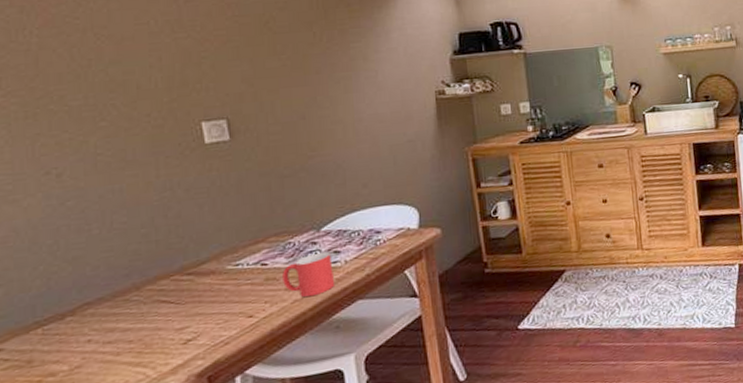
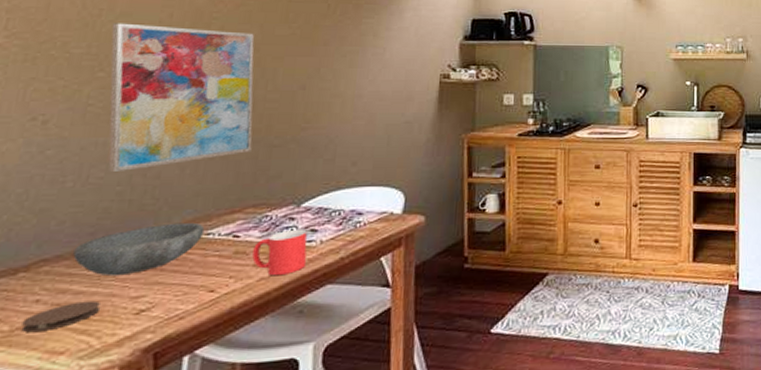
coaster: none [79,335,150,370] -> present [21,300,101,333]
wall art: none [103,68,264,217] -> present [108,23,255,173]
bowl: none [113,255,233,312] -> present [73,222,205,276]

